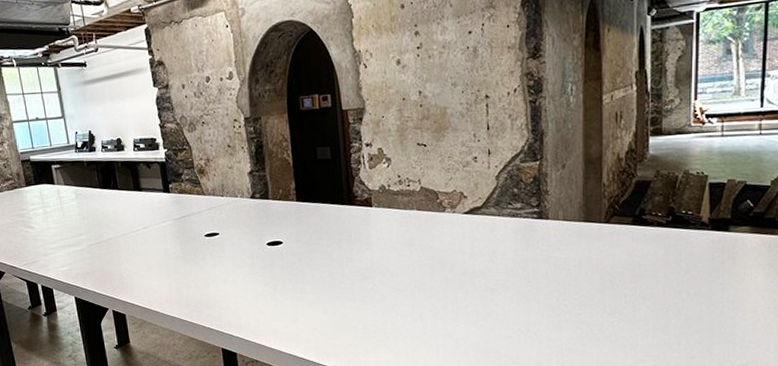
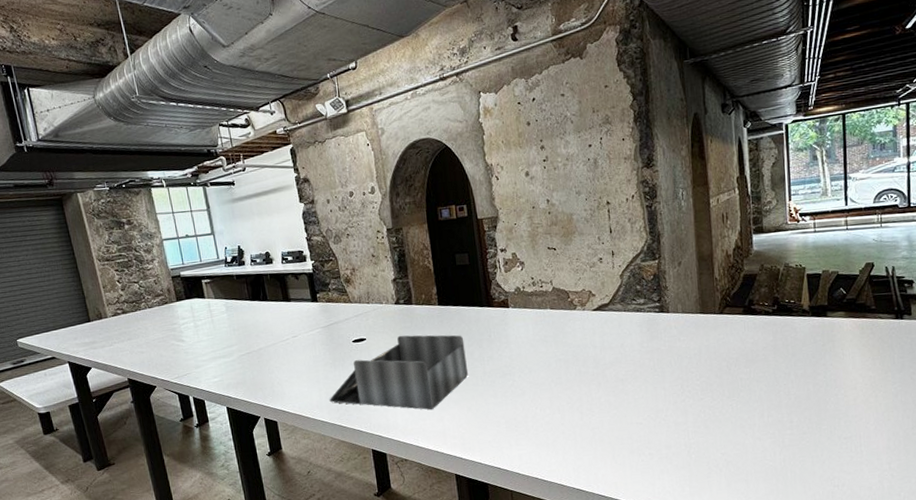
desk organizer: none [179,231,326,311] -> present [329,335,469,410]

